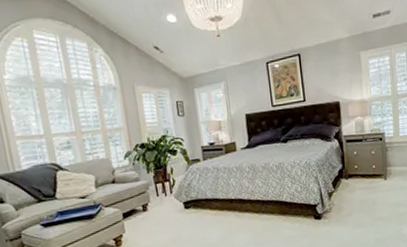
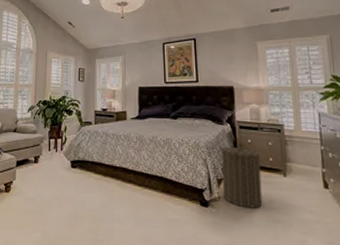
laundry hamper: none [331,156,368,213] -> present [221,143,263,208]

